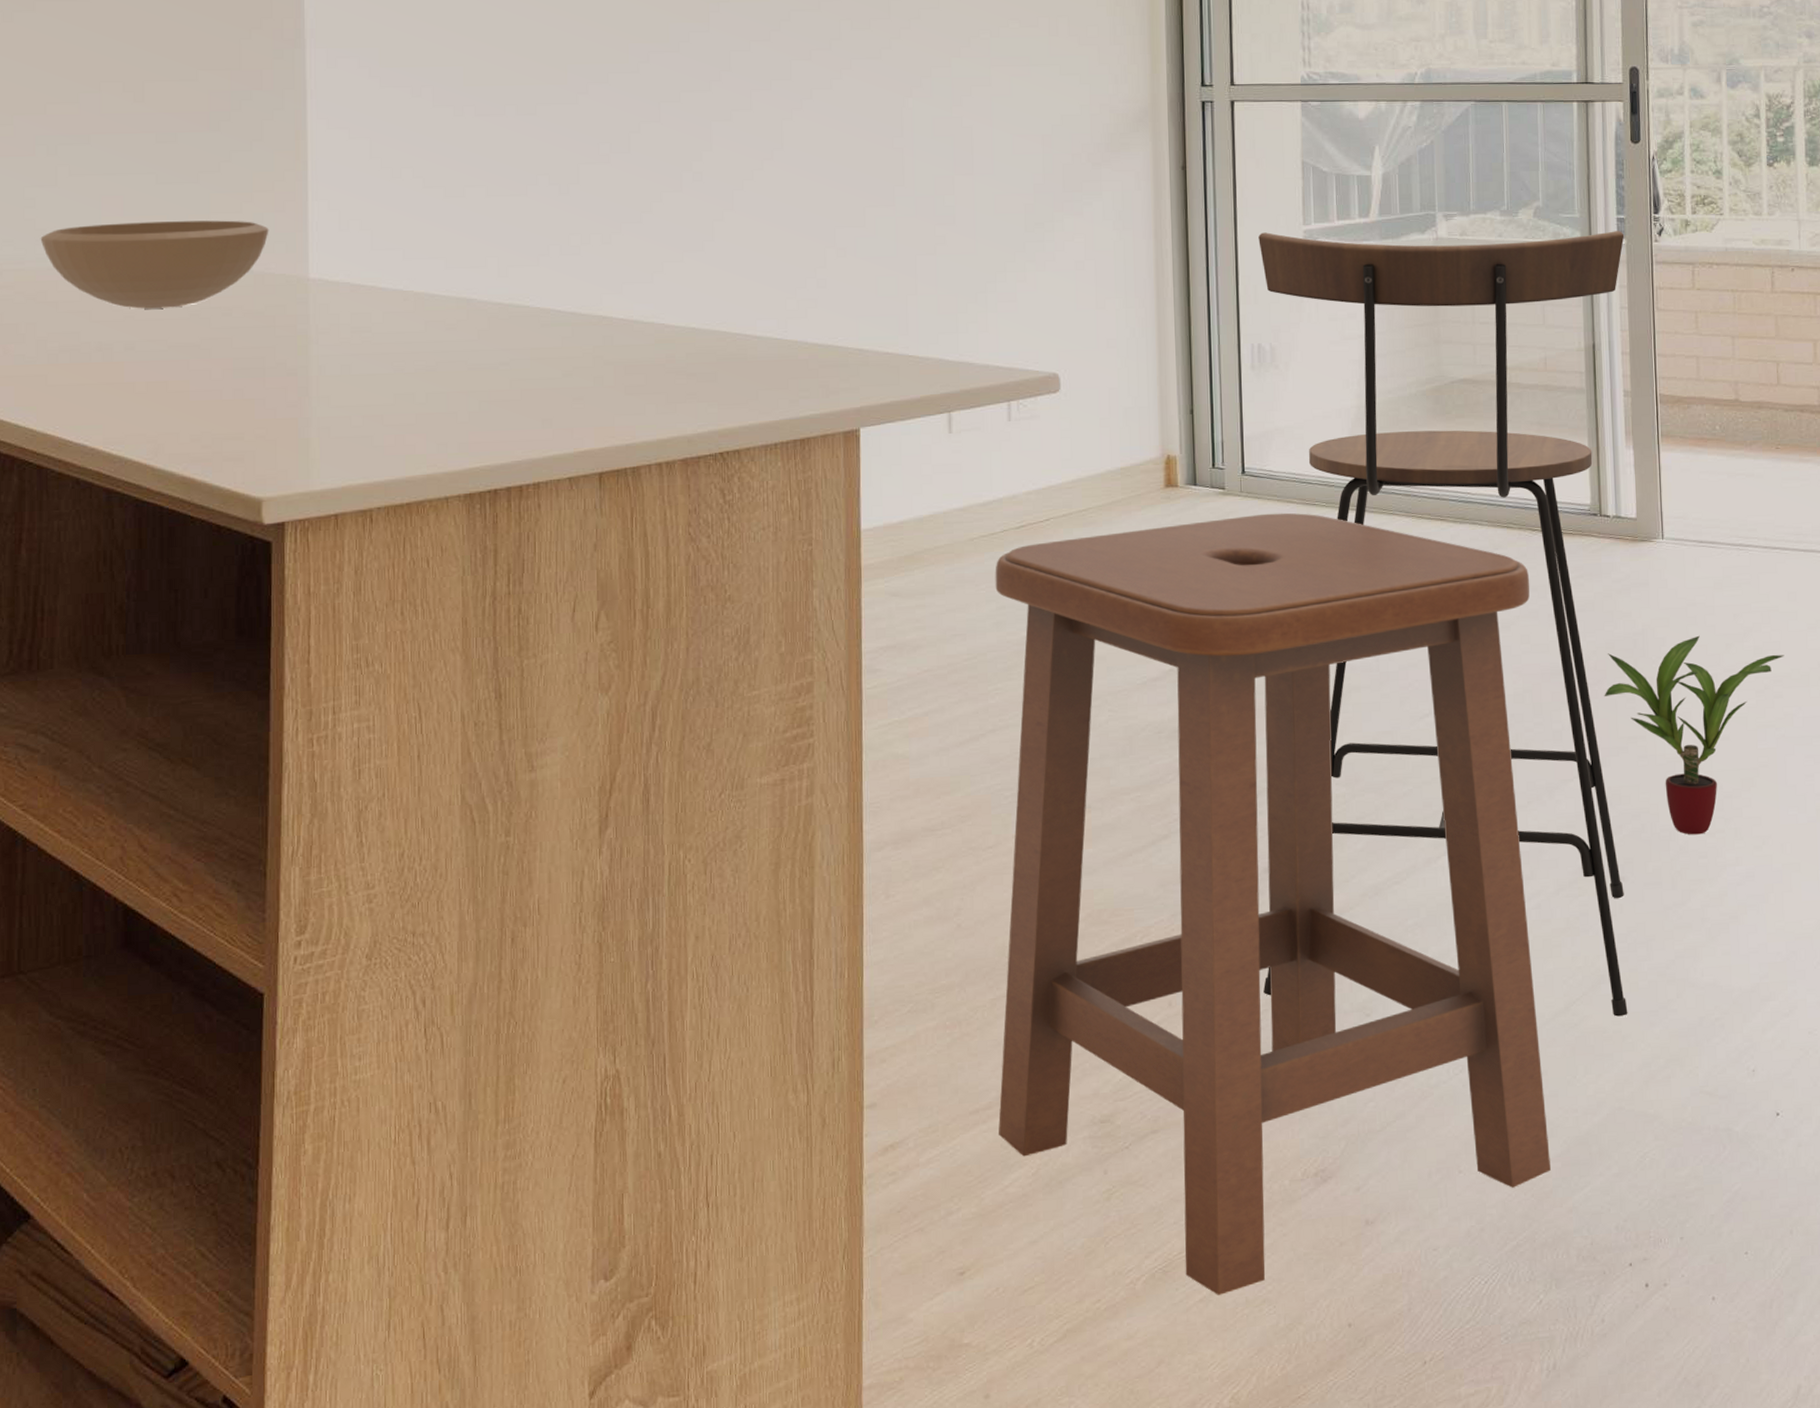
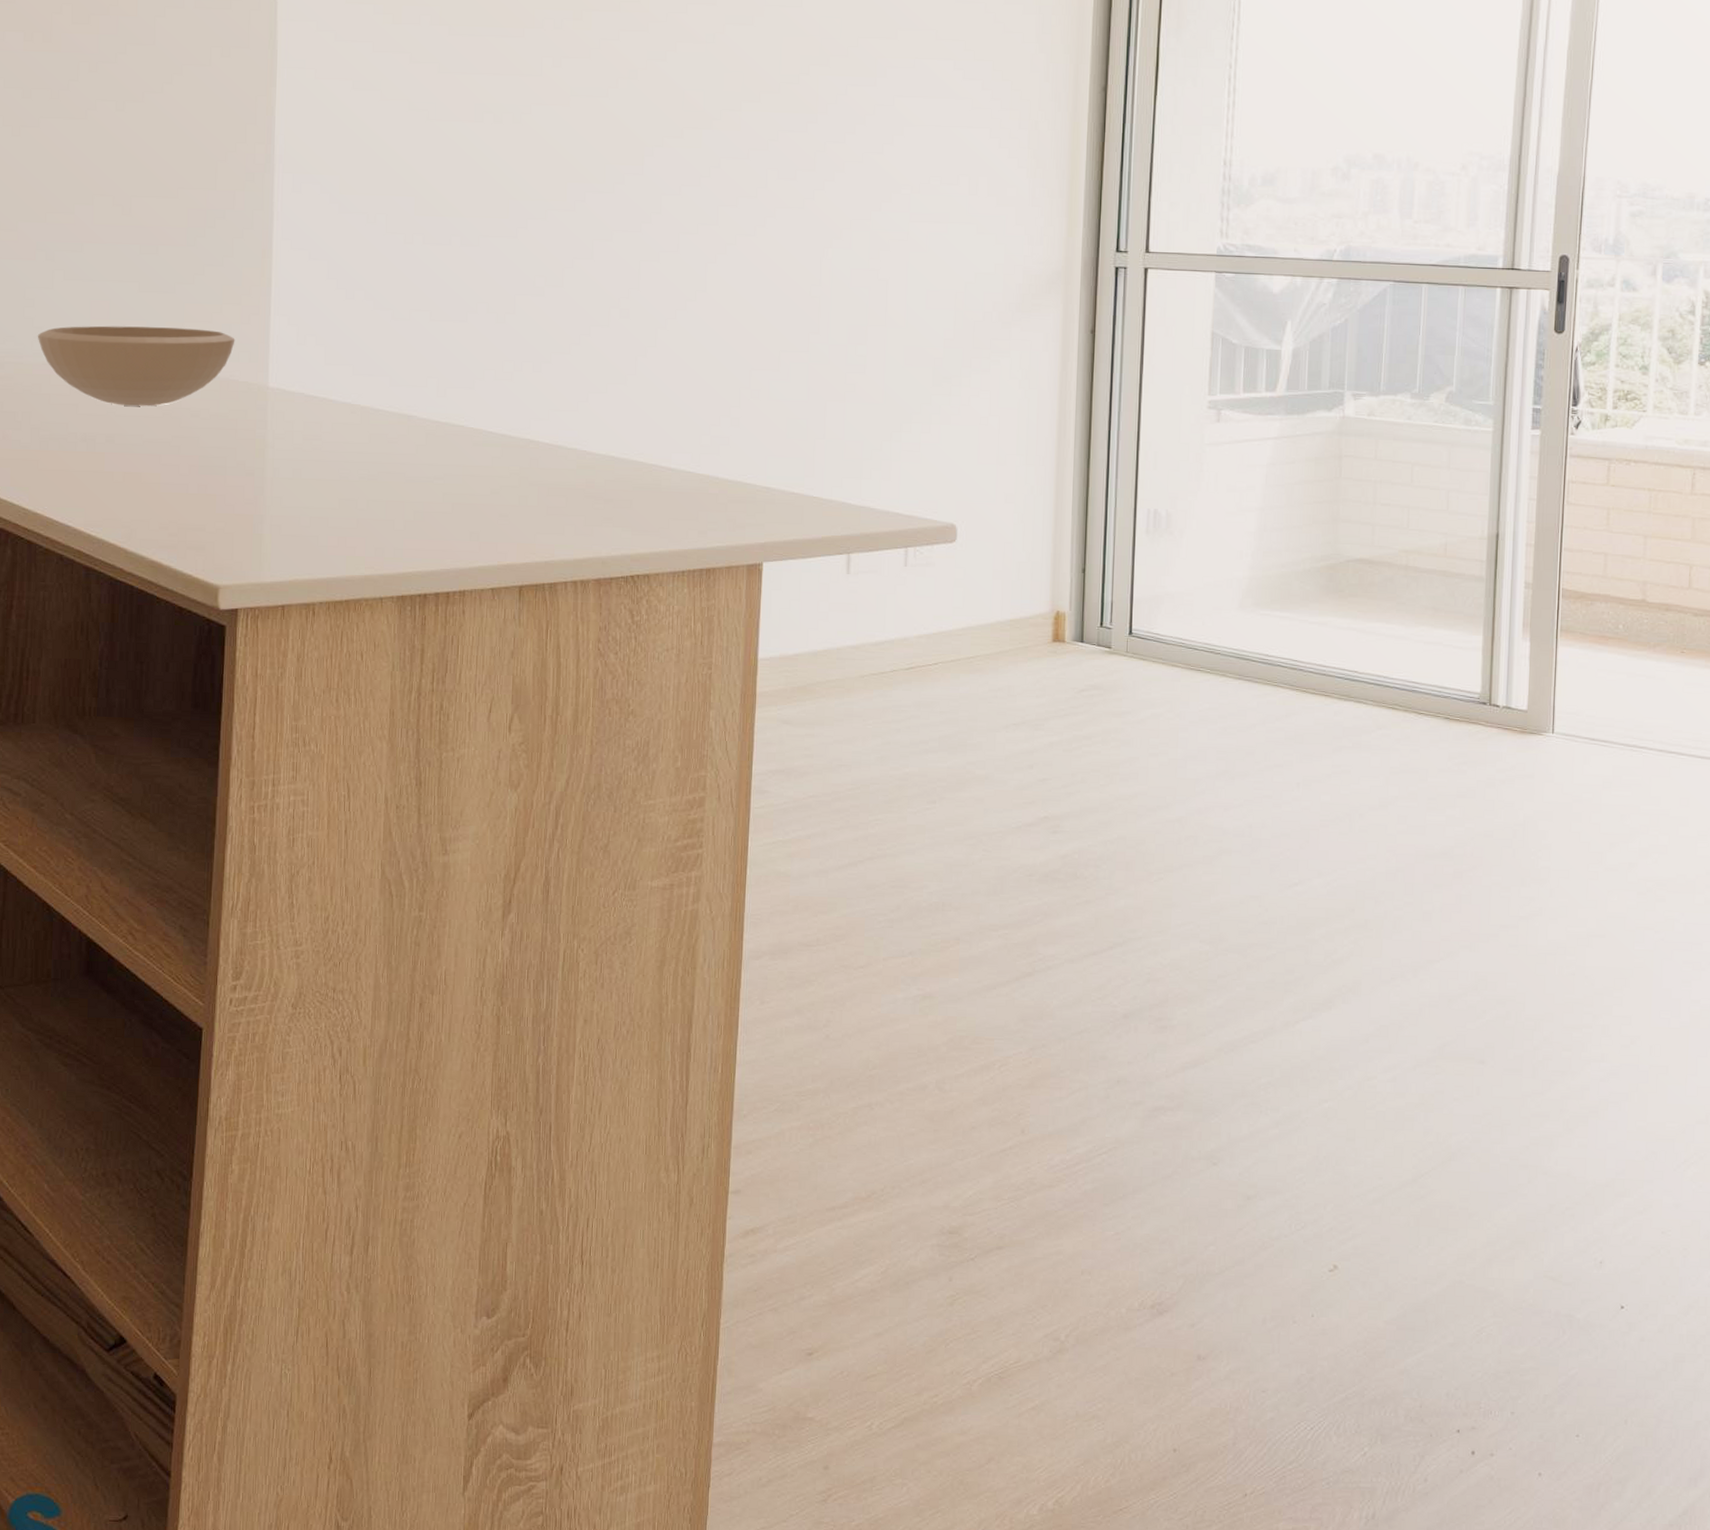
stool: present [995,512,1551,1295] -> none [852,675,1412,1406]
bar stool: present [1258,231,1628,1017] -> none [1114,400,1539,1195]
potted plant: present [1604,635,1785,835] -> none [1478,832,1671,1028]

